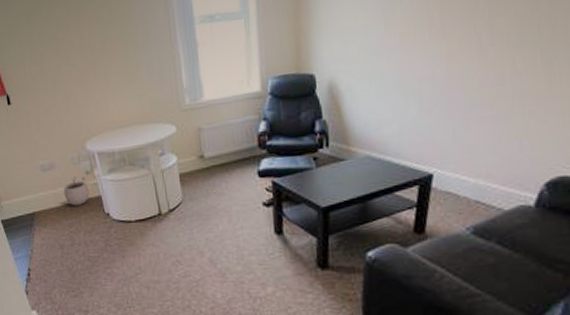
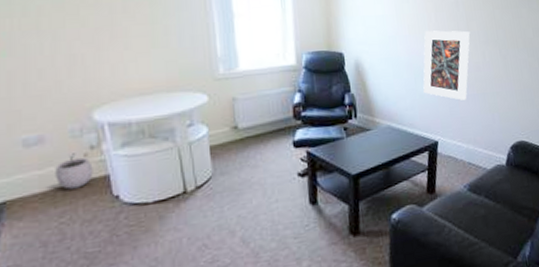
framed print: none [416,32,494,125] -> present [423,30,470,101]

